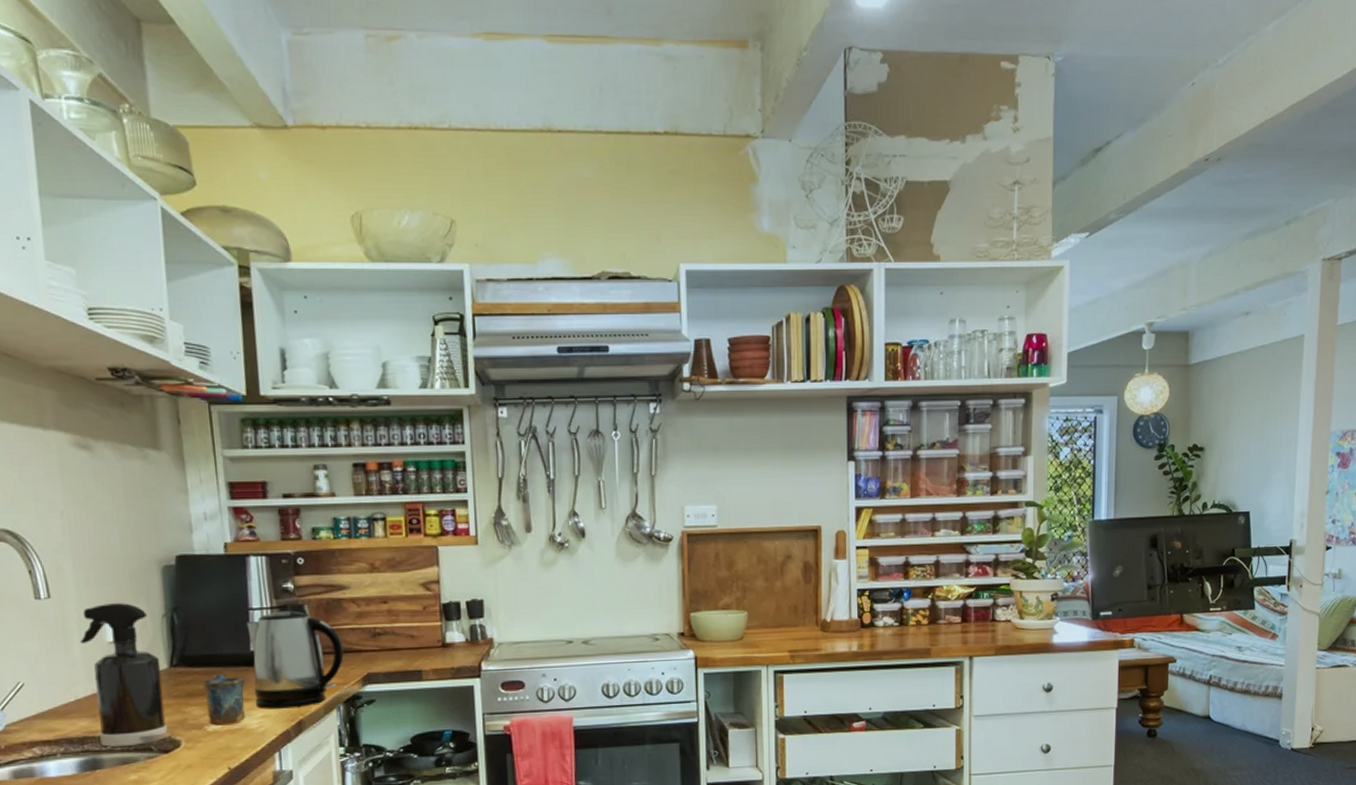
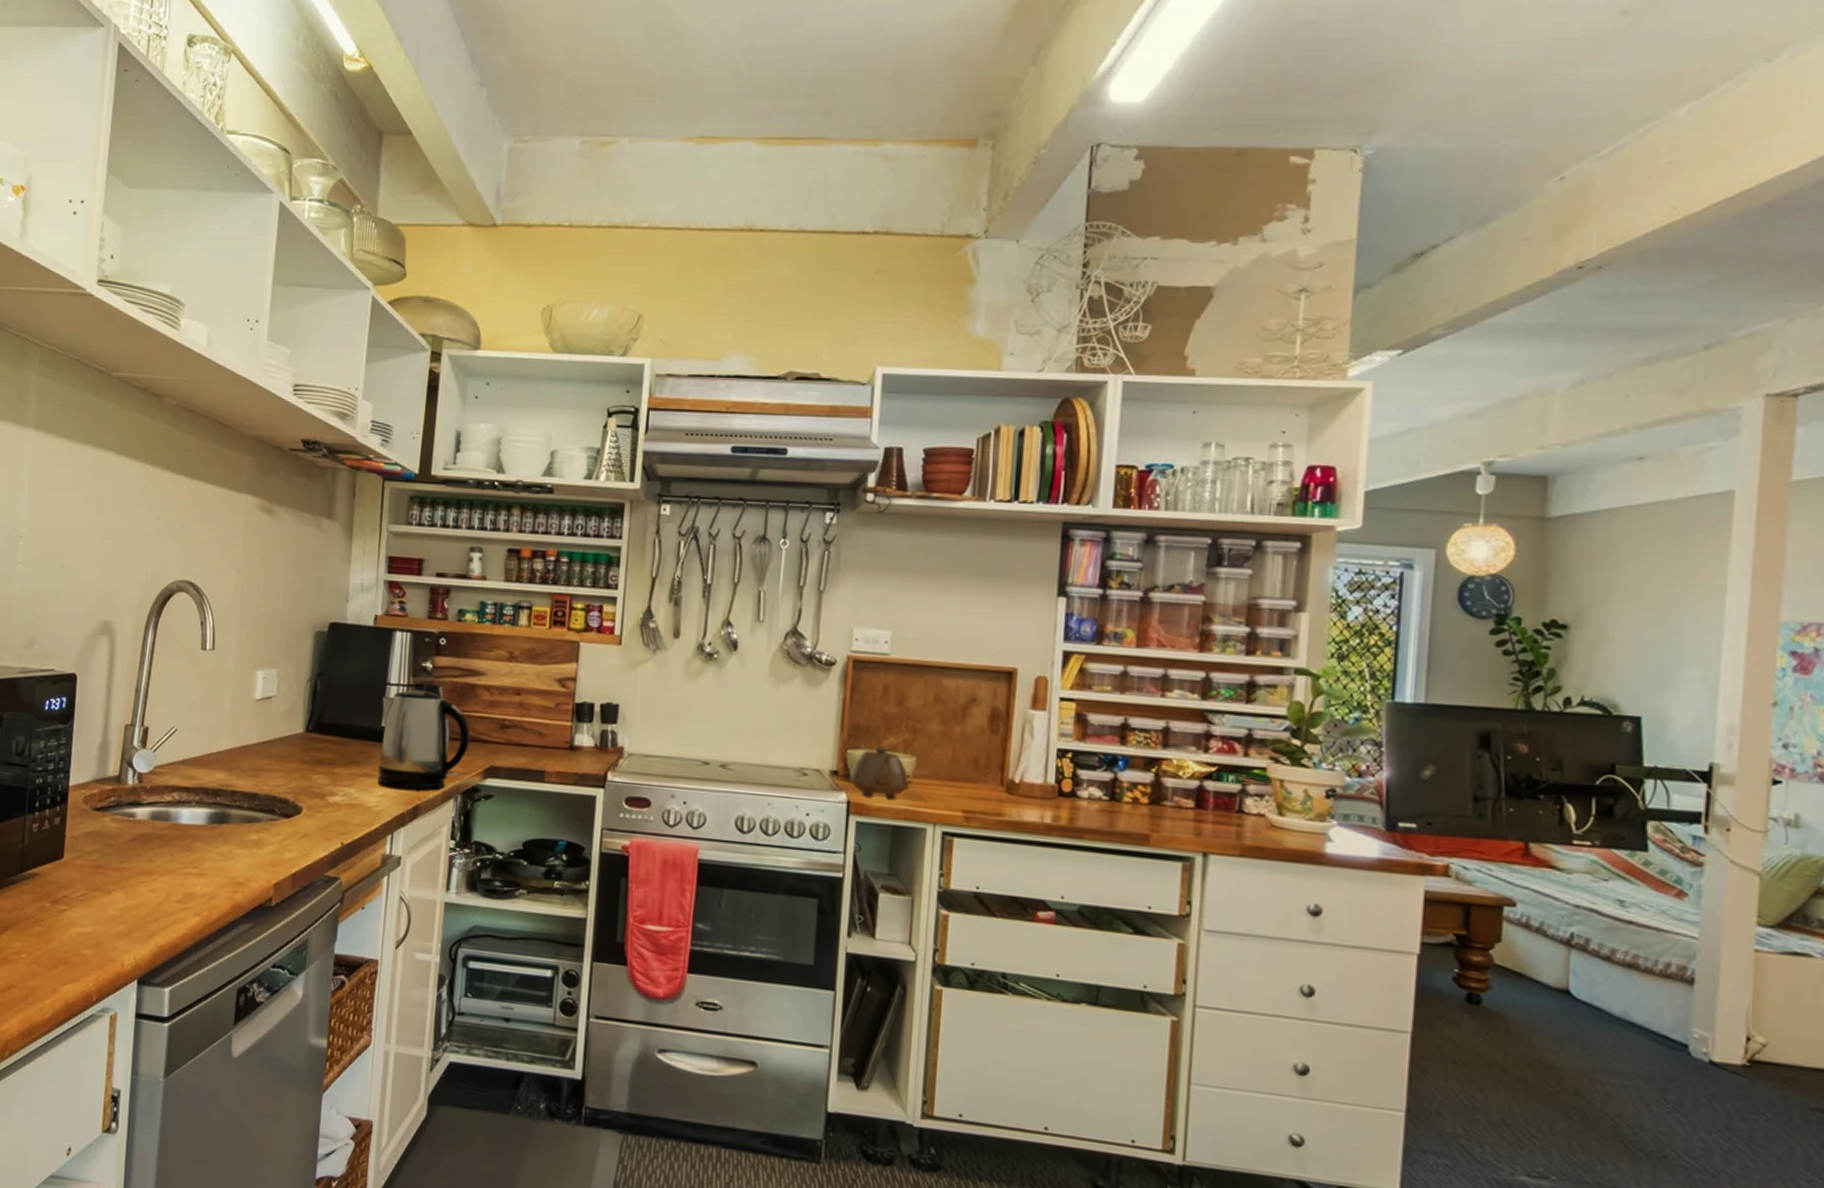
spray bottle: present [79,603,169,747] -> none [230,661,298,806]
mug: present [201,673,246,726] -> none [330,745,373,800]
teapot: none [694,606,743,650] -> present [849,745,908,800]

